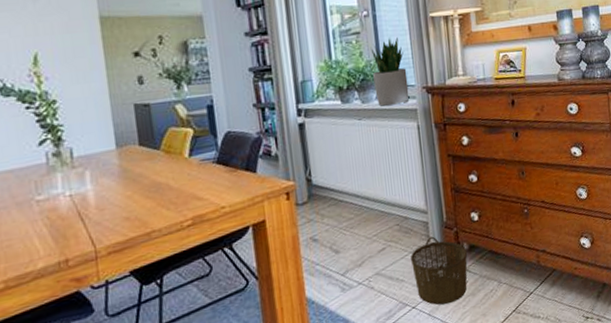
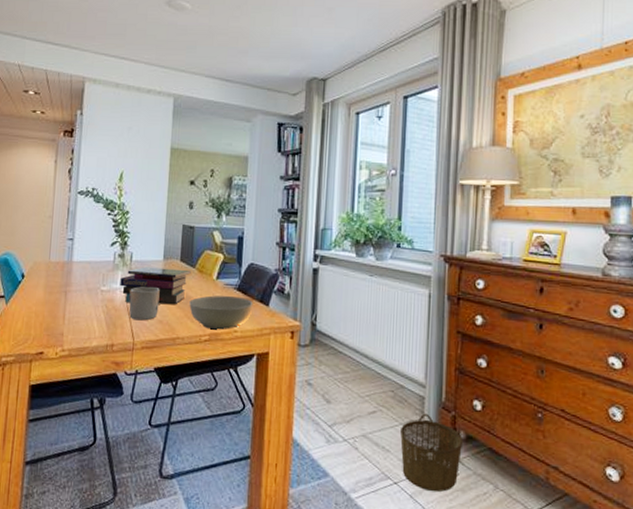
books: none [61,154,156,207] -> present [120,267,191,305]
mug: none [77,181,122,225] -> present [129,286,160,321]
bowl: none [160,169,239,213] -> present [189,295,253,331]
planter: present [370,37,409,106] -> none [390,198,427,268]

